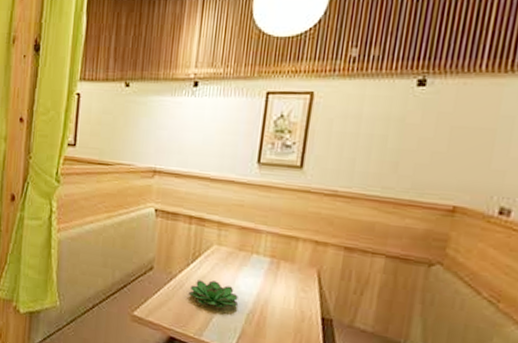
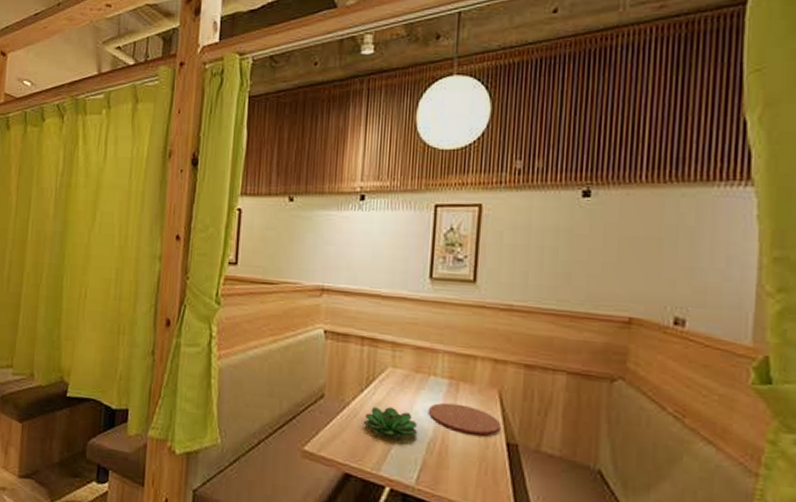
plate: none [249,278,318,311] -> present [428,402,502,436]

